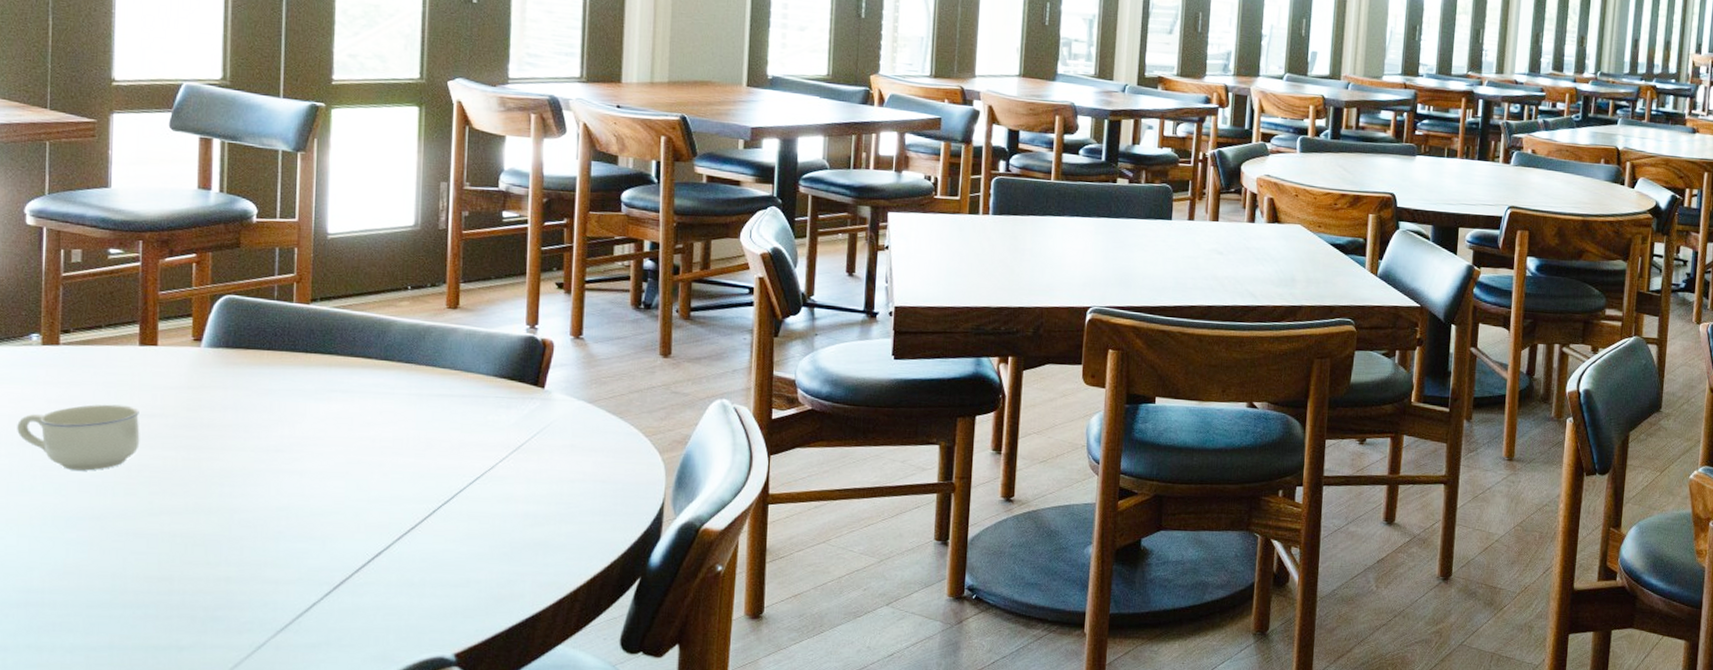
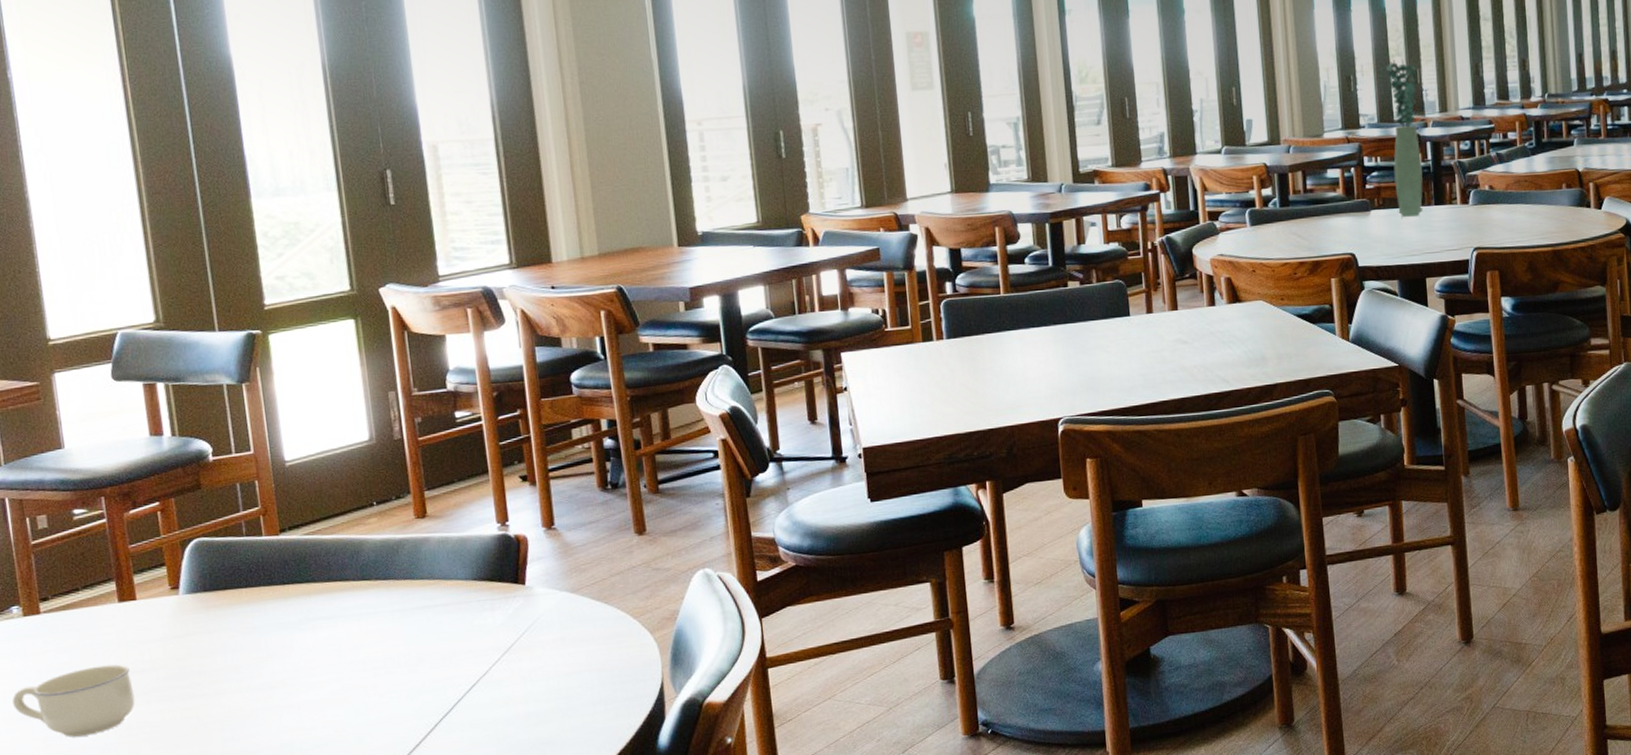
vase: none [1443,13,1481,169] -> present [1386,56,1423,220]

